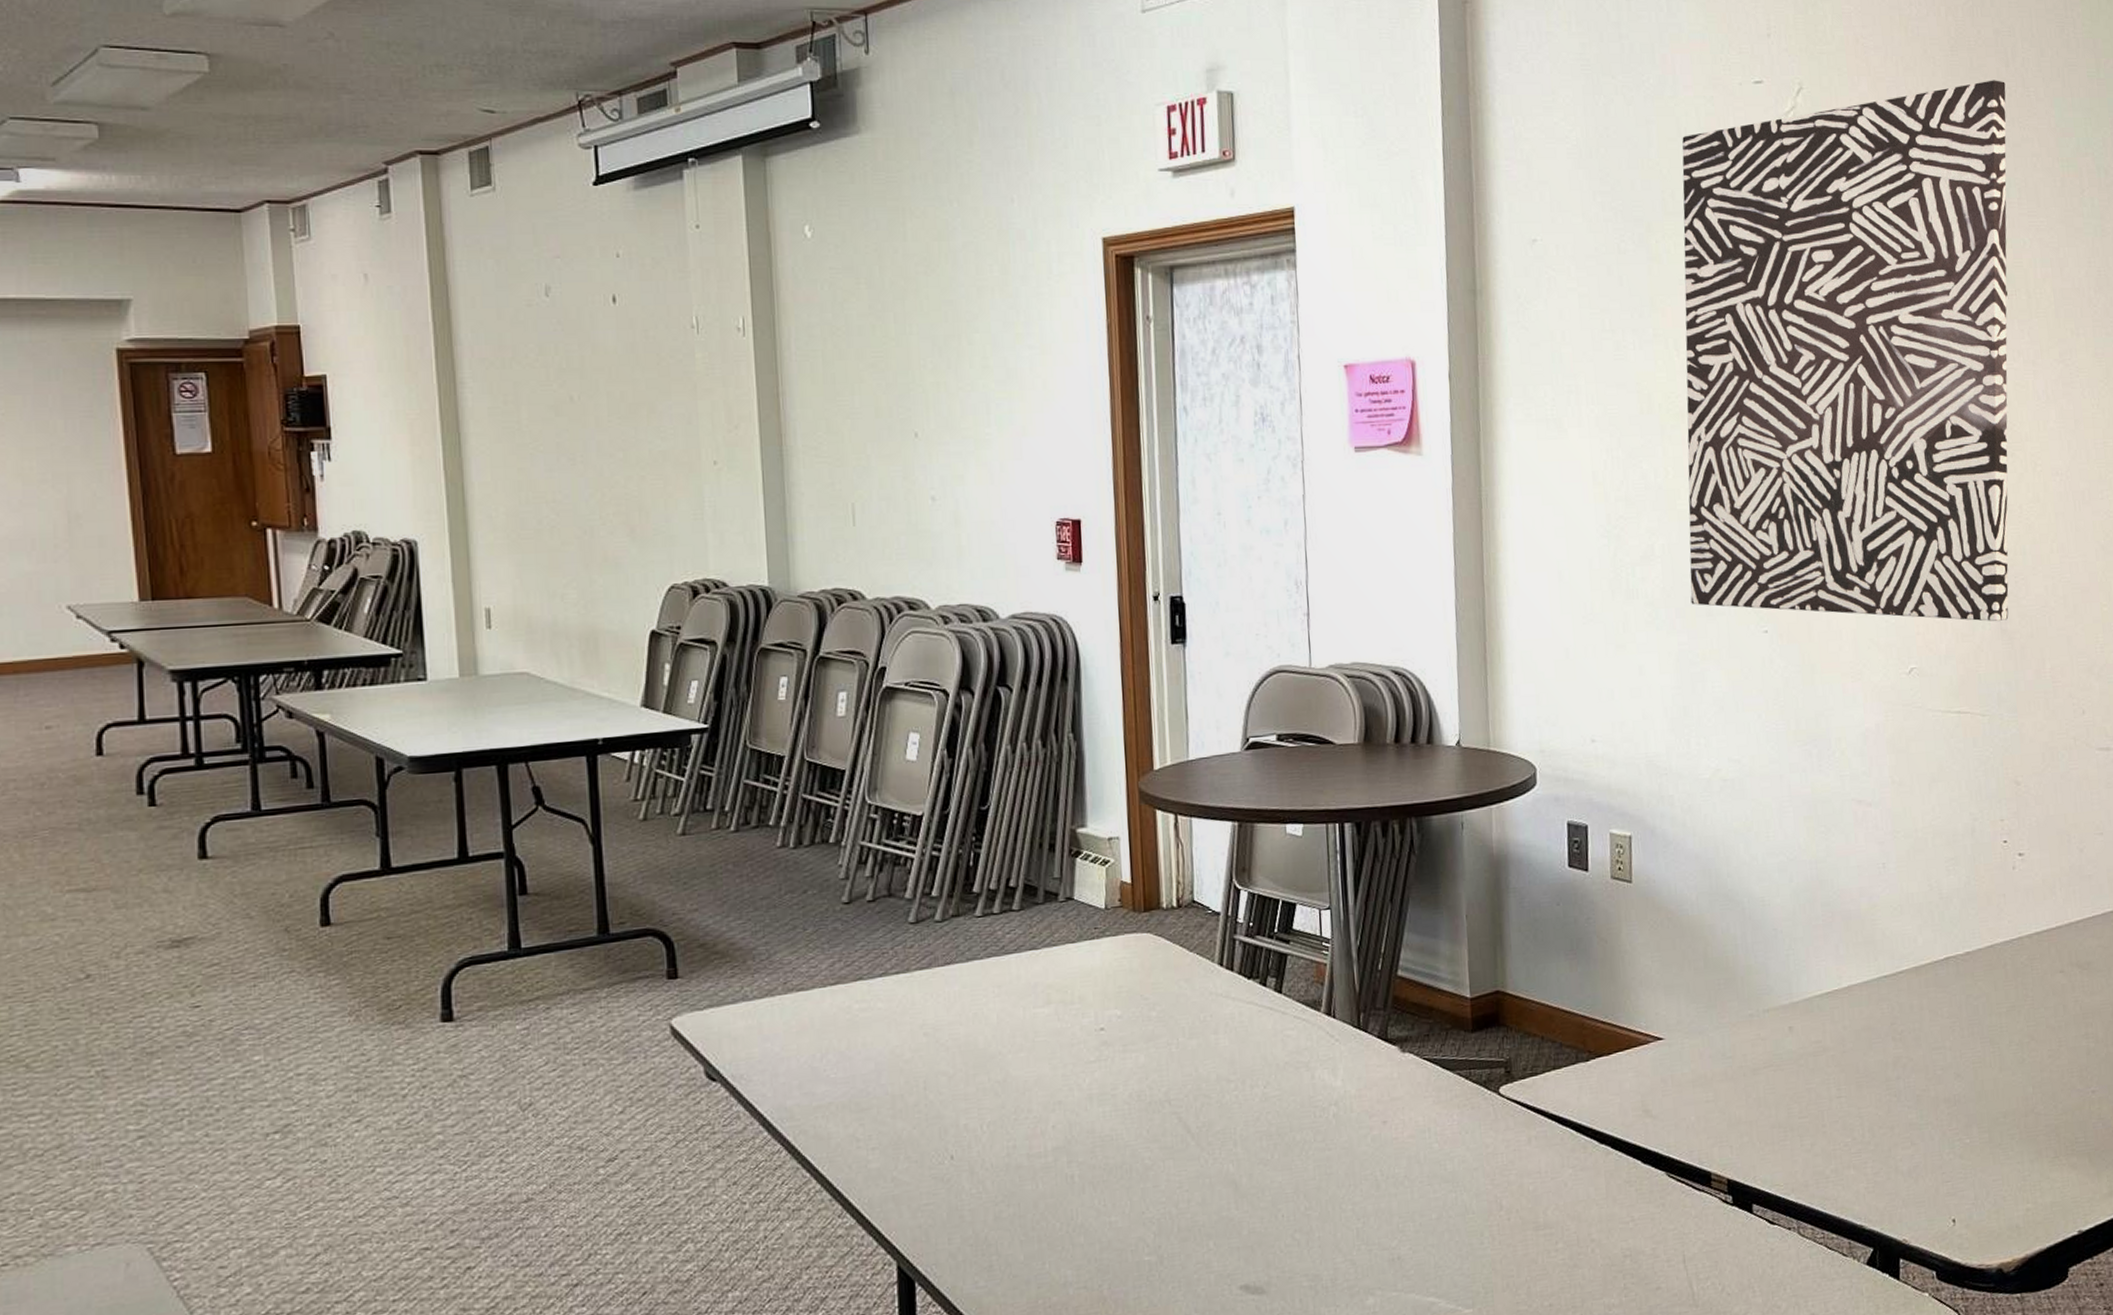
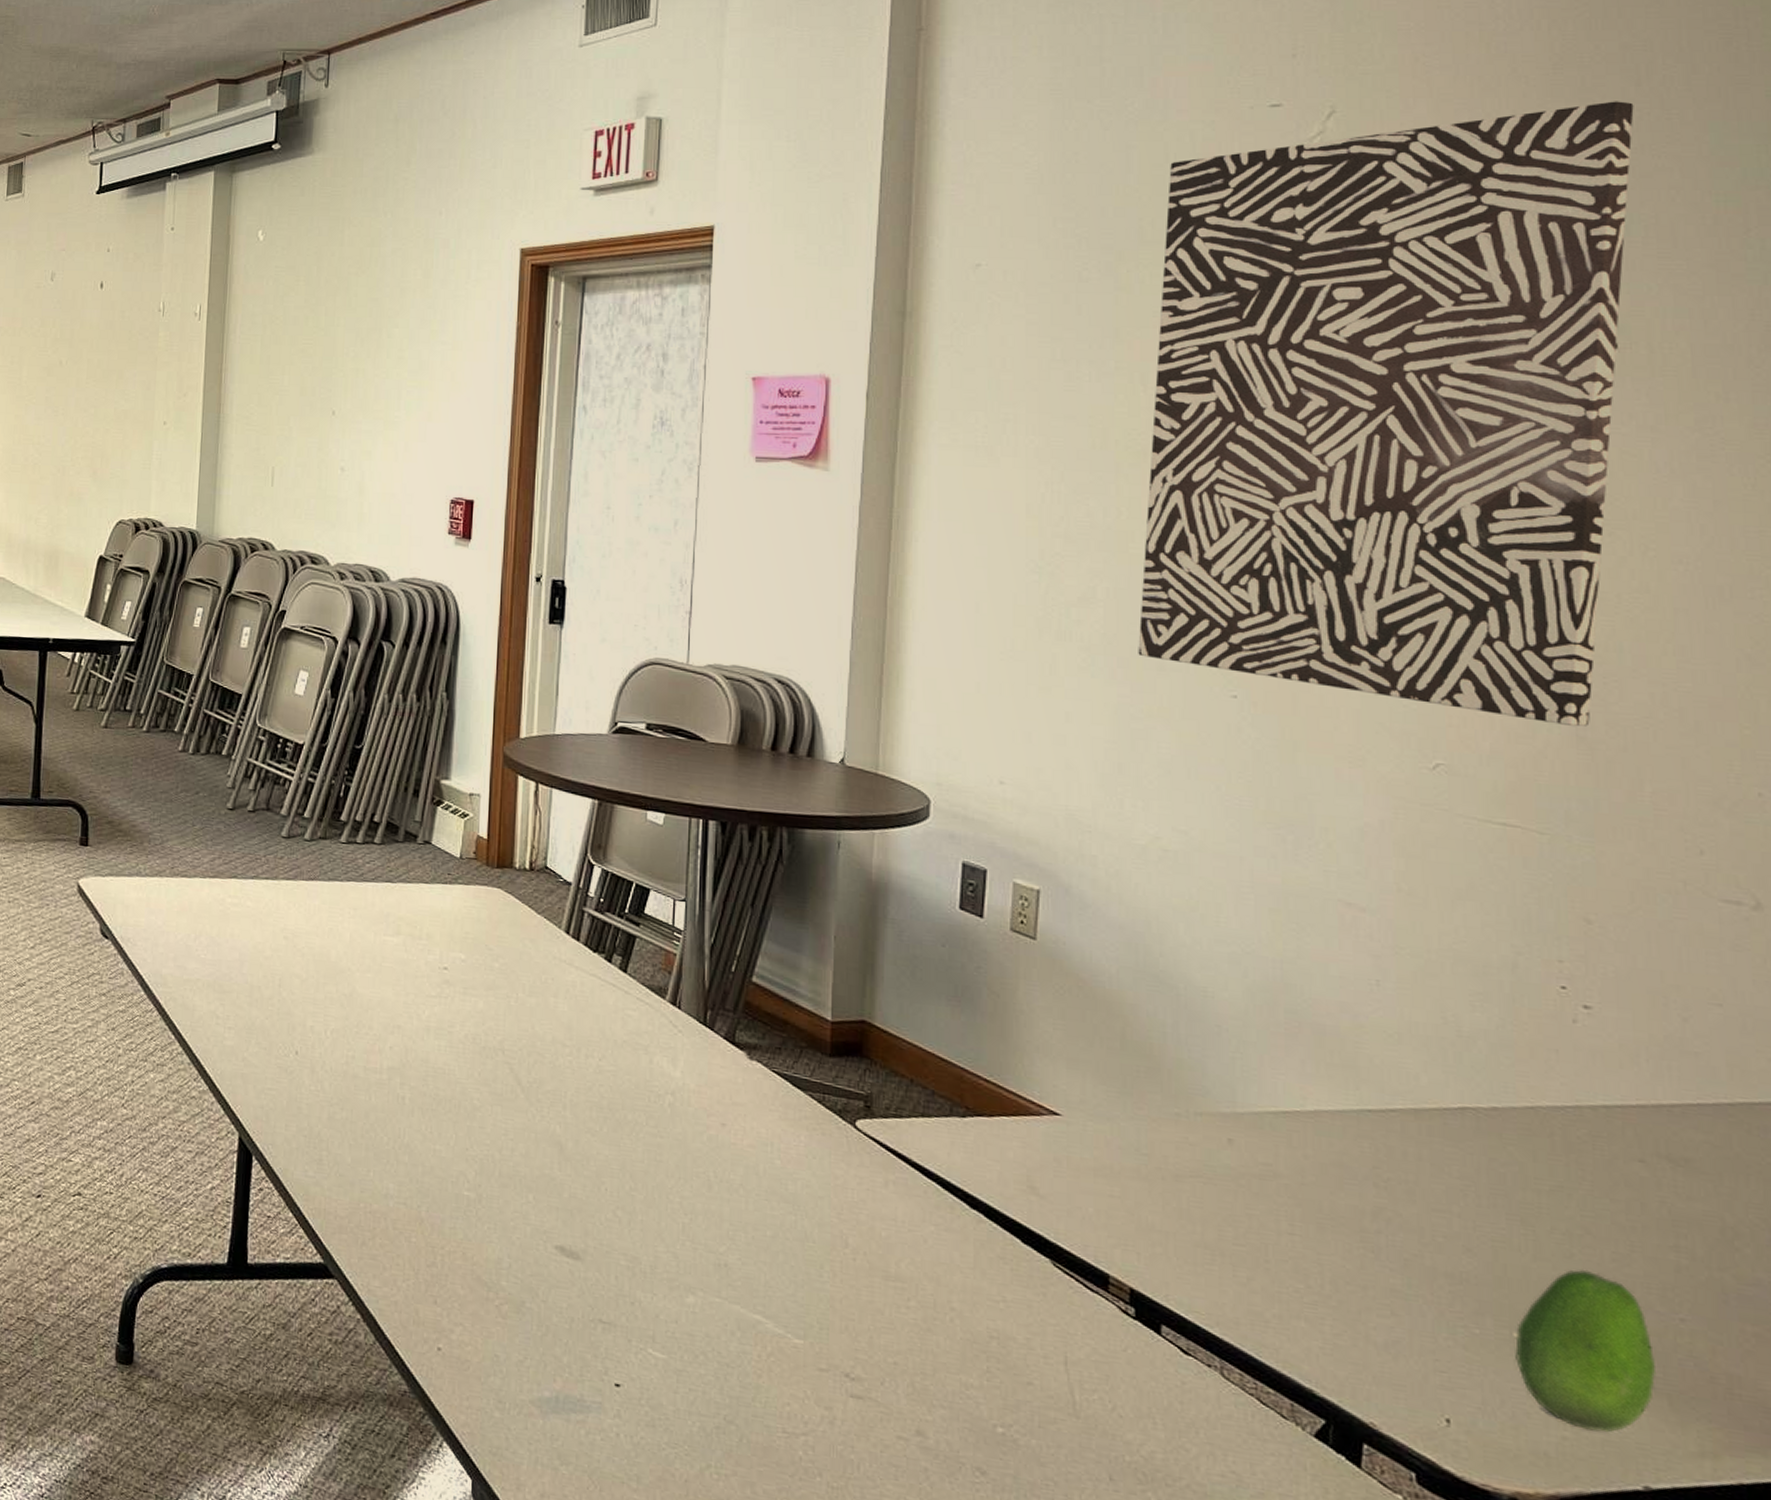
fruit: none [1992,1069,2081,1199] -> present [1515,1269,1657,1433]

